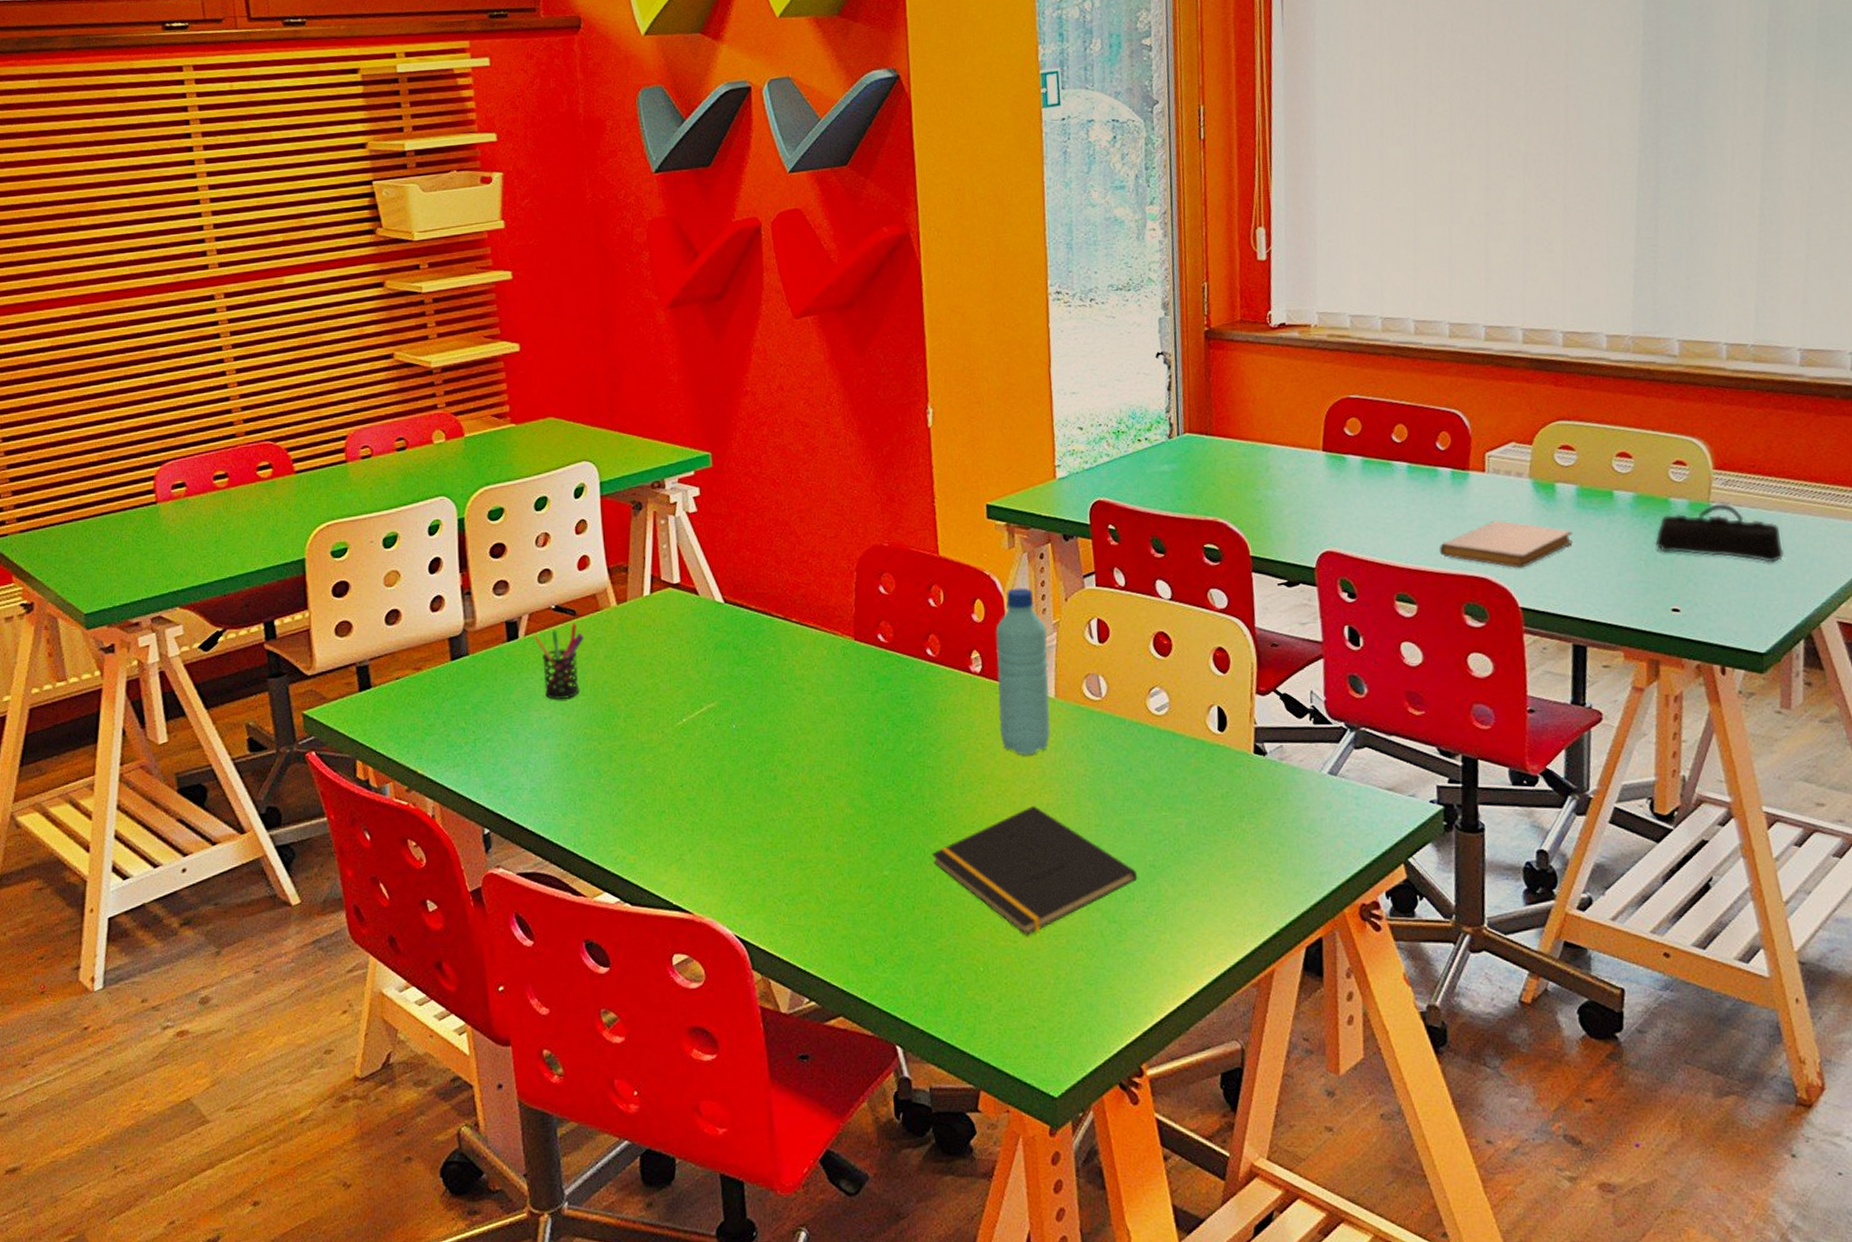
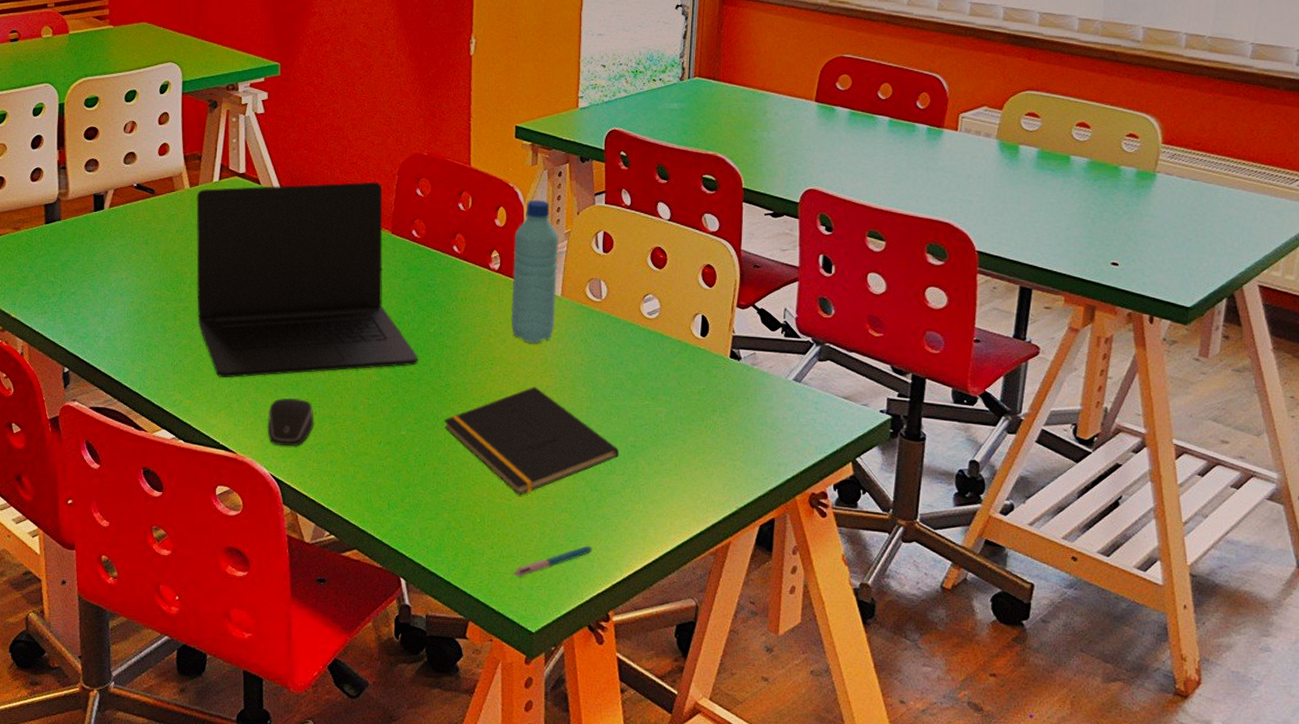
pen holder: present [533,623,585,699] -> none [116,201,160,264]
laptop: none [625,581,897,826] -> present [196,181,418,378]
computer mouse: none [727,843,782,900] -> present [267,398,314,446]
pen: none [1027,988,1117,1034] -> present [514,545,593,578]
notebook: present [1440,520,1573,569] -> none [911,174,1030,217]
pencil case: present [1655,503,1784,563] -> none [1103,174,1217,229]

